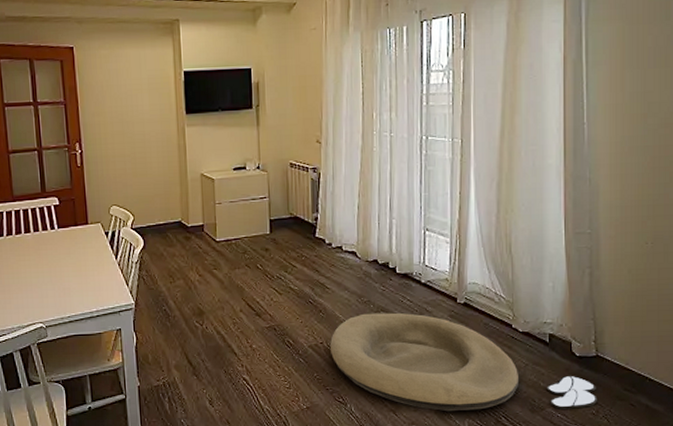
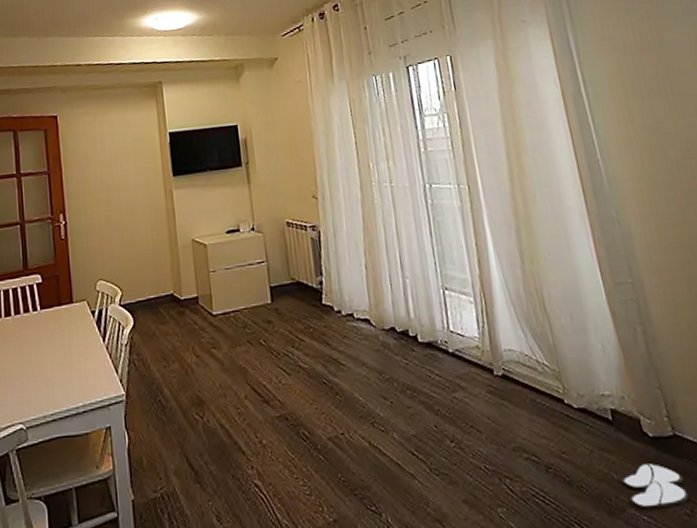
dog bed: present [330,312,520,412] -> none [352,391,587,519]

